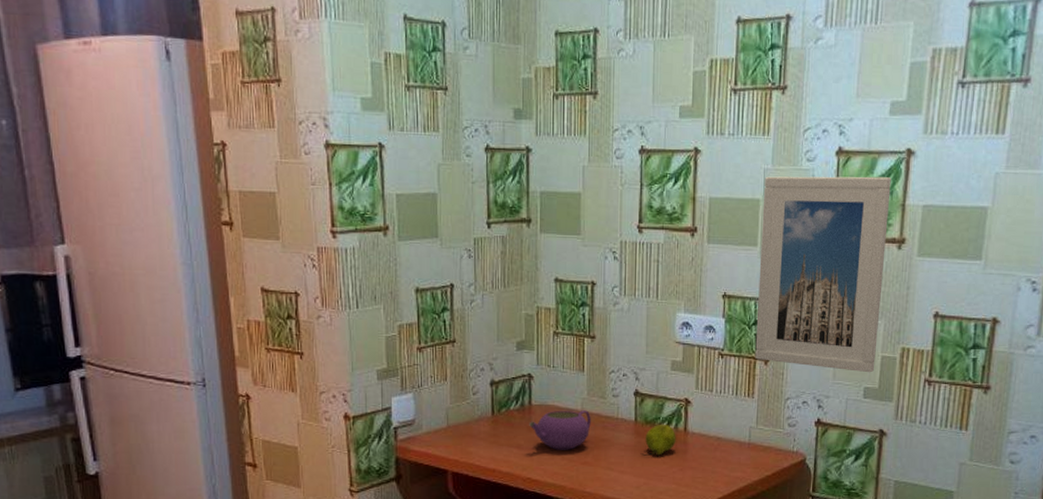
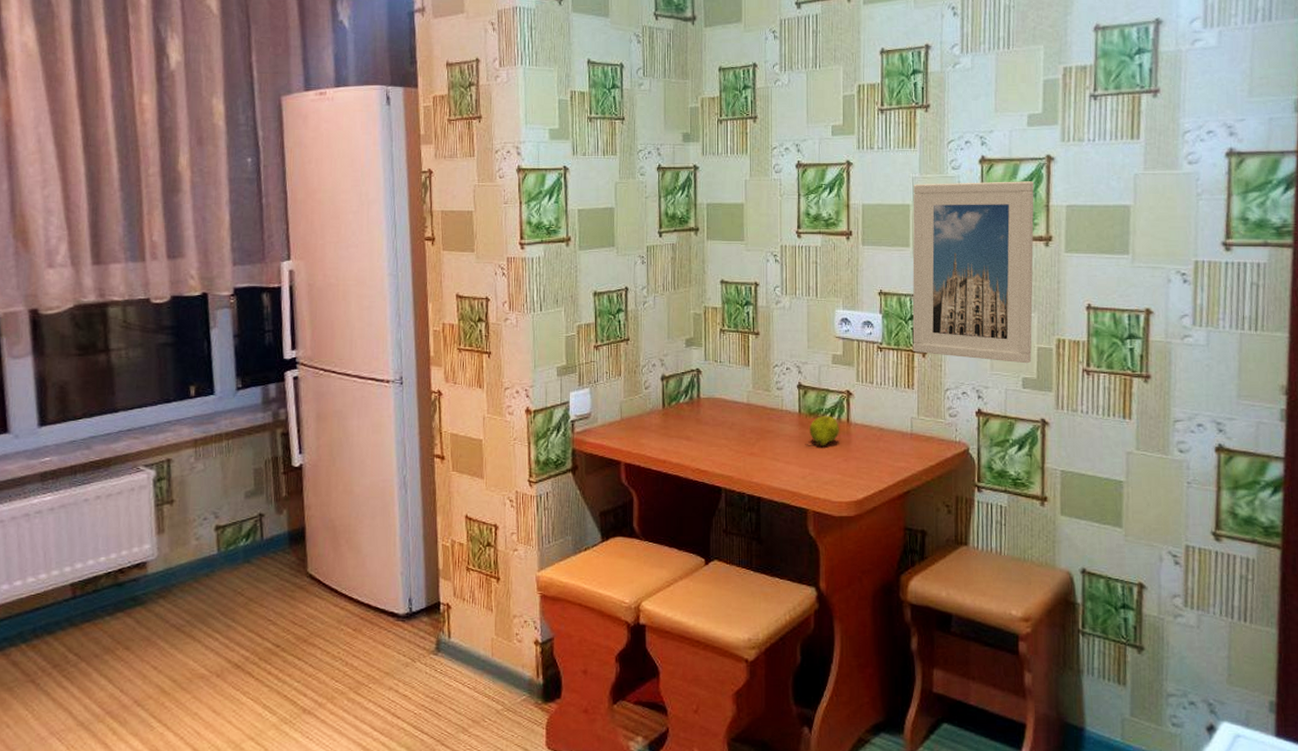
teapot: present [529,410,591,450] -> none [698,403,757,441]

